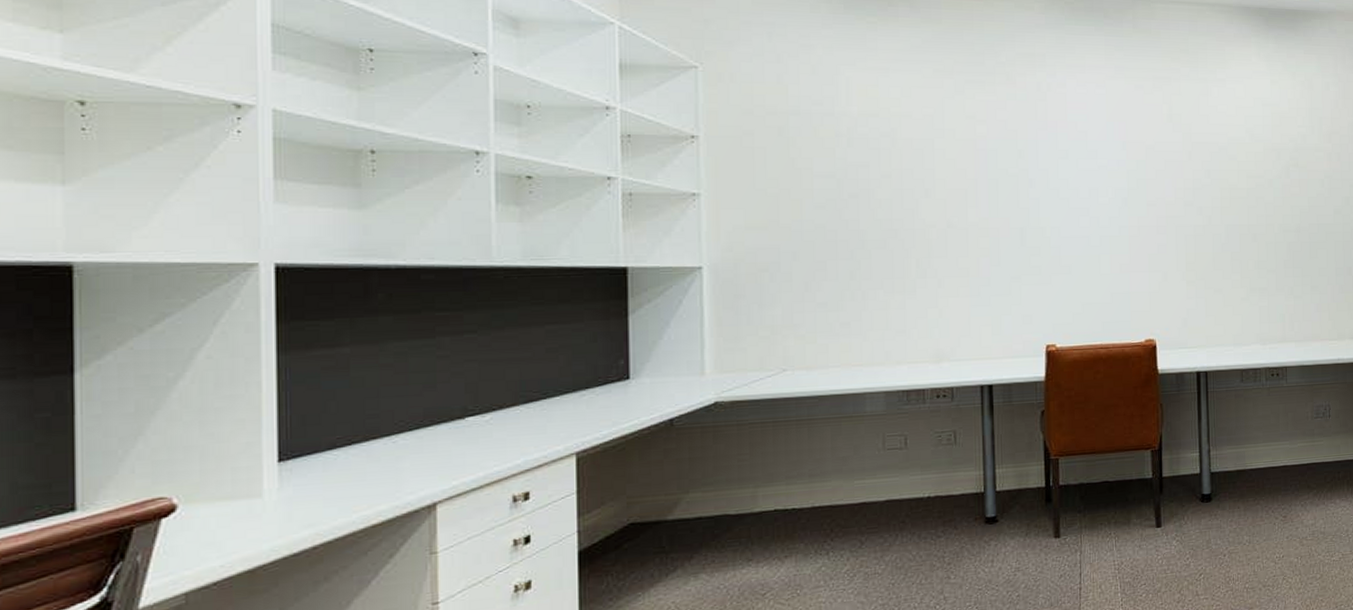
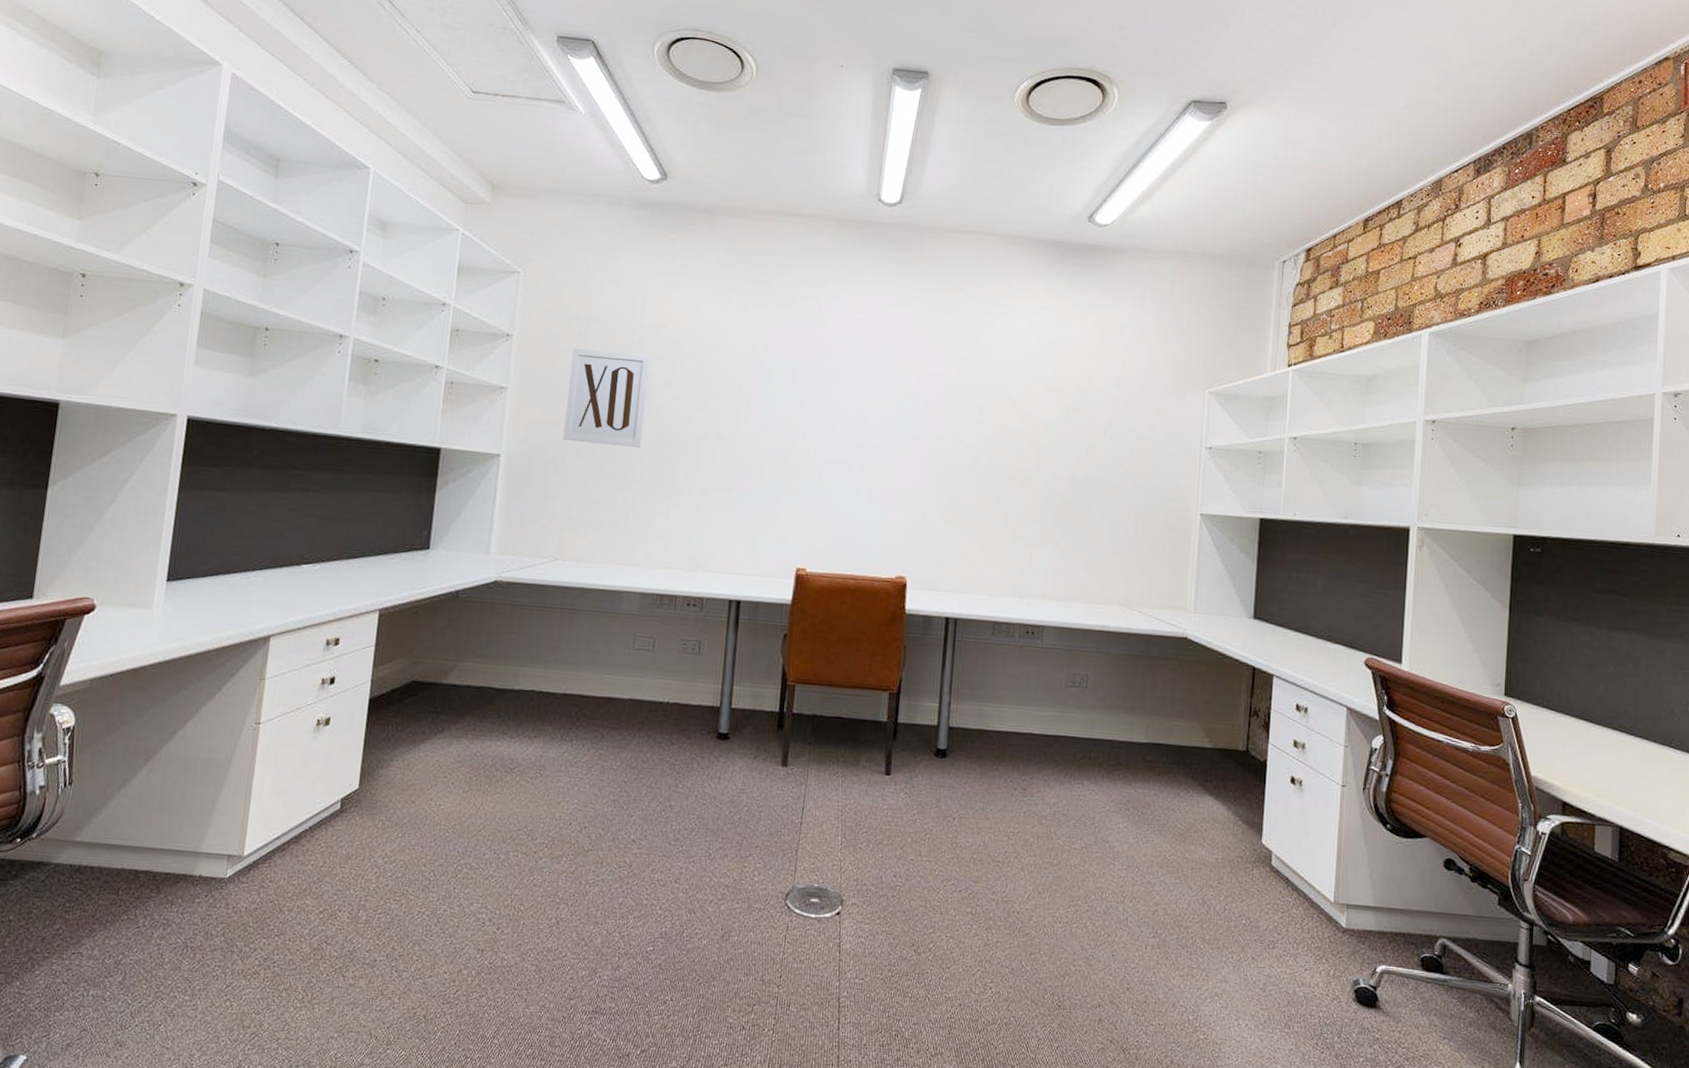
wall art: none [772,144,866,245] -> present [563,347,651,448]

